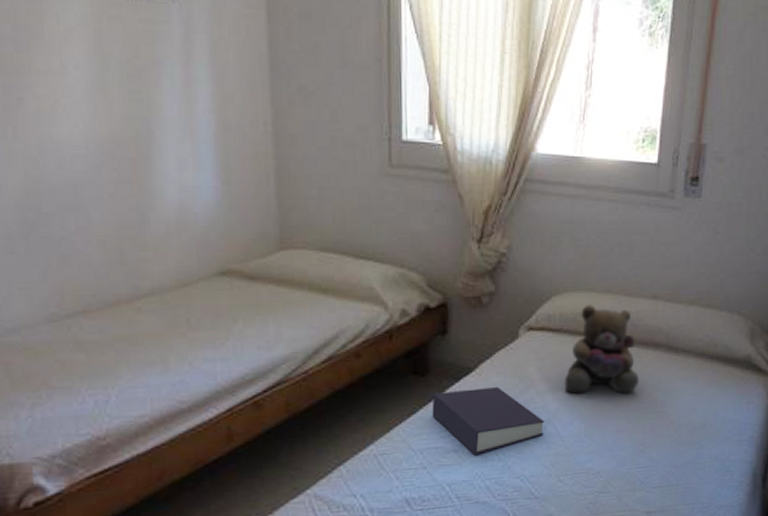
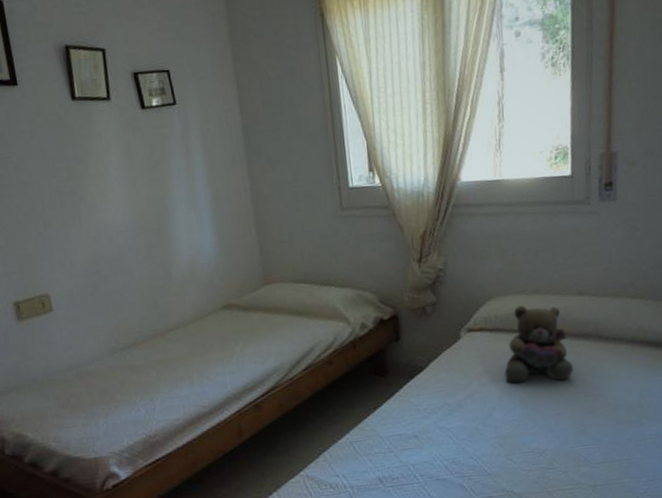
book: present [432,387,545,456] -> none [393,382,491,440]

